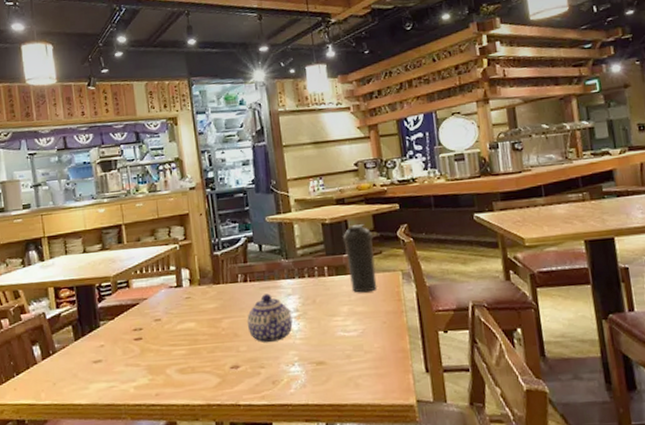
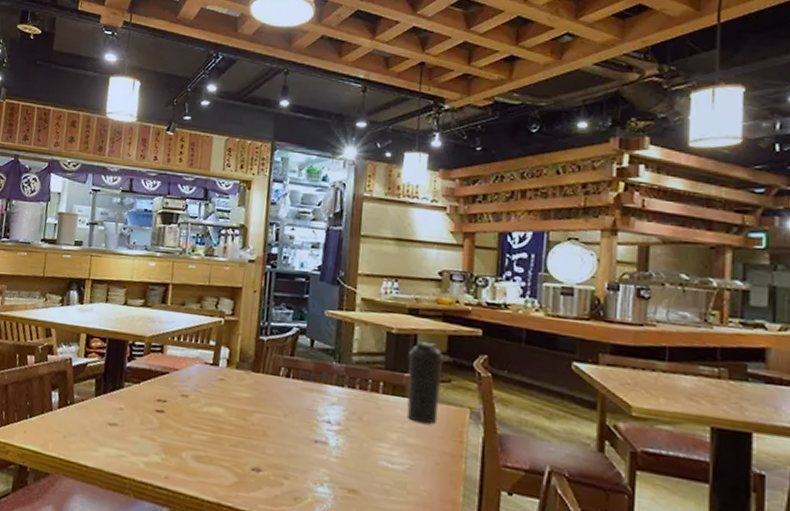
teapot: present [246,293,293,342] -> none [279,396,332,453]

